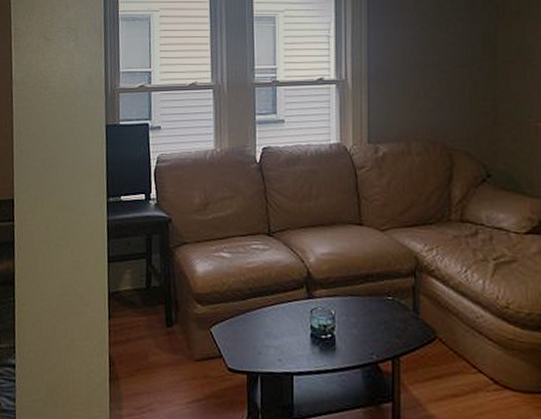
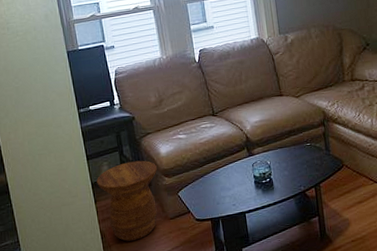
side table: none [115,274,189,379] -> present [96,160,158,241]

